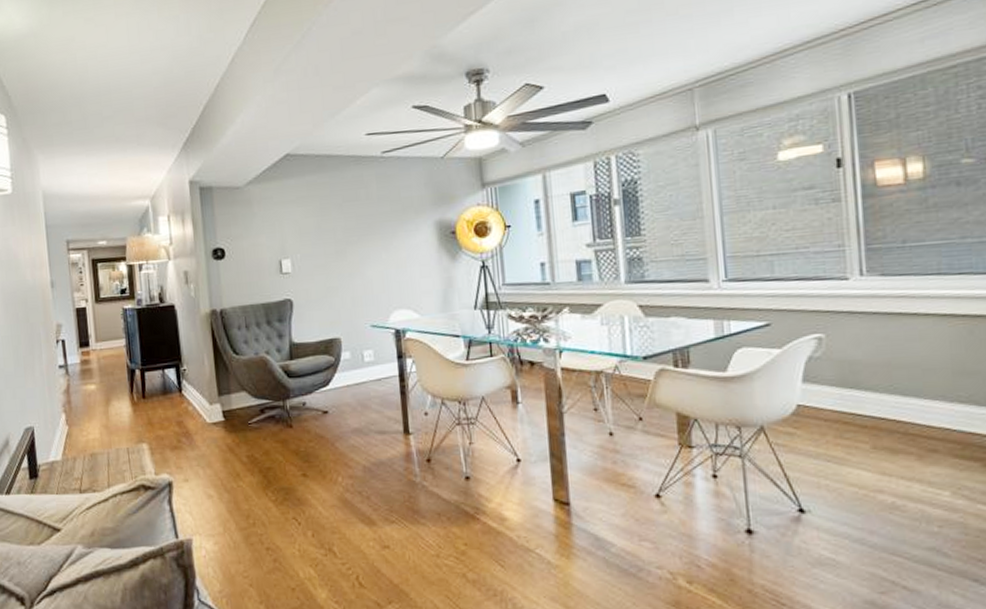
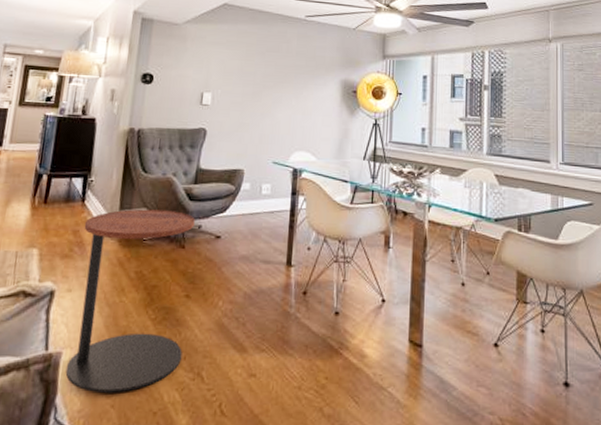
side table: none [186,390,310,574] -> present [65,209,195,393]

